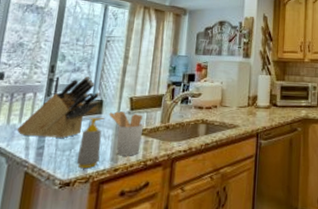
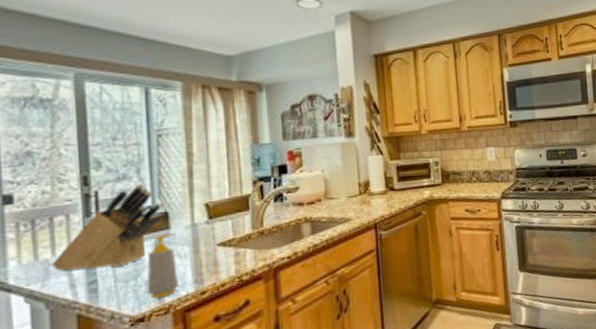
utensil holder: present [109,111,144,156] -> none [180,222,231,276]

